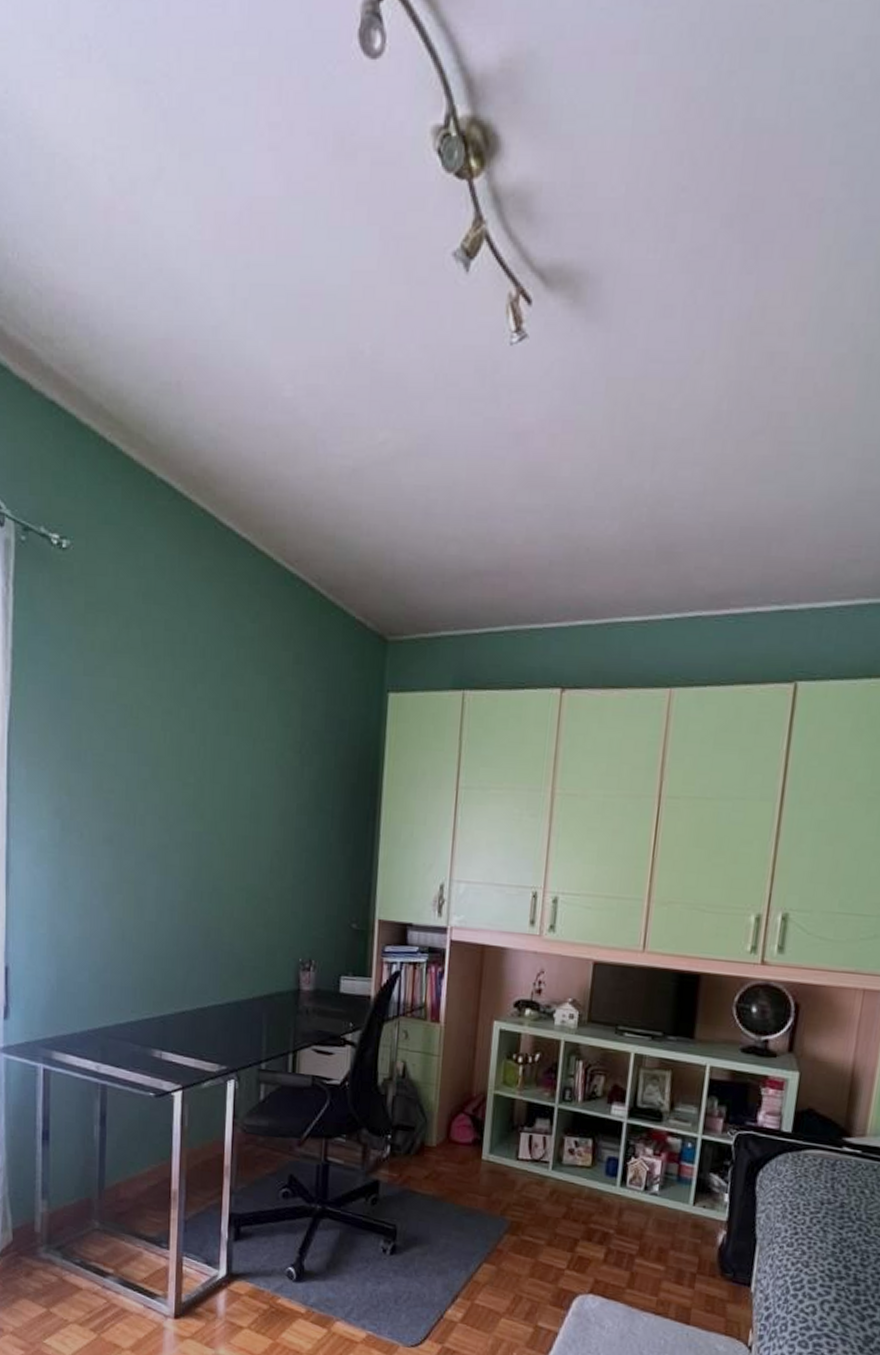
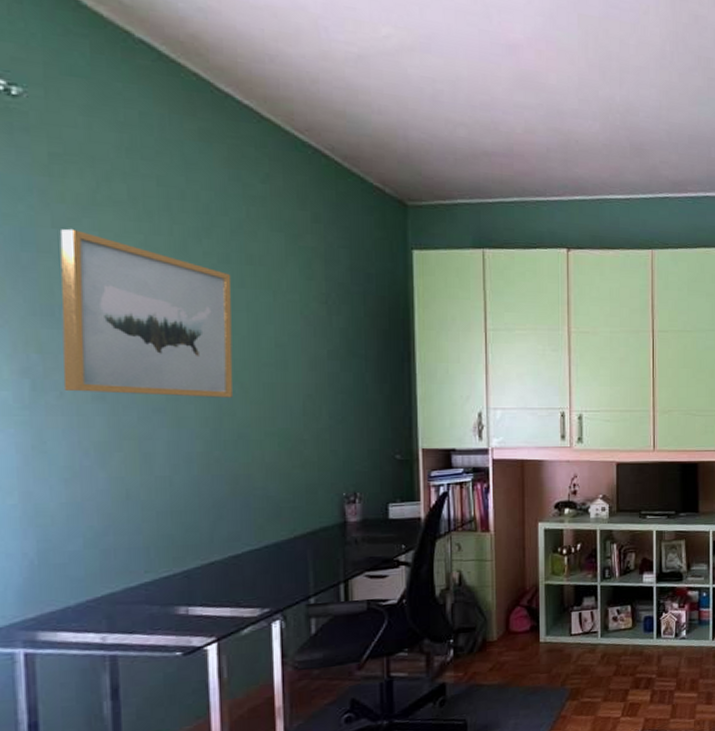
wall art: none [83,676,219,849] -> present [59,228,234,398]

